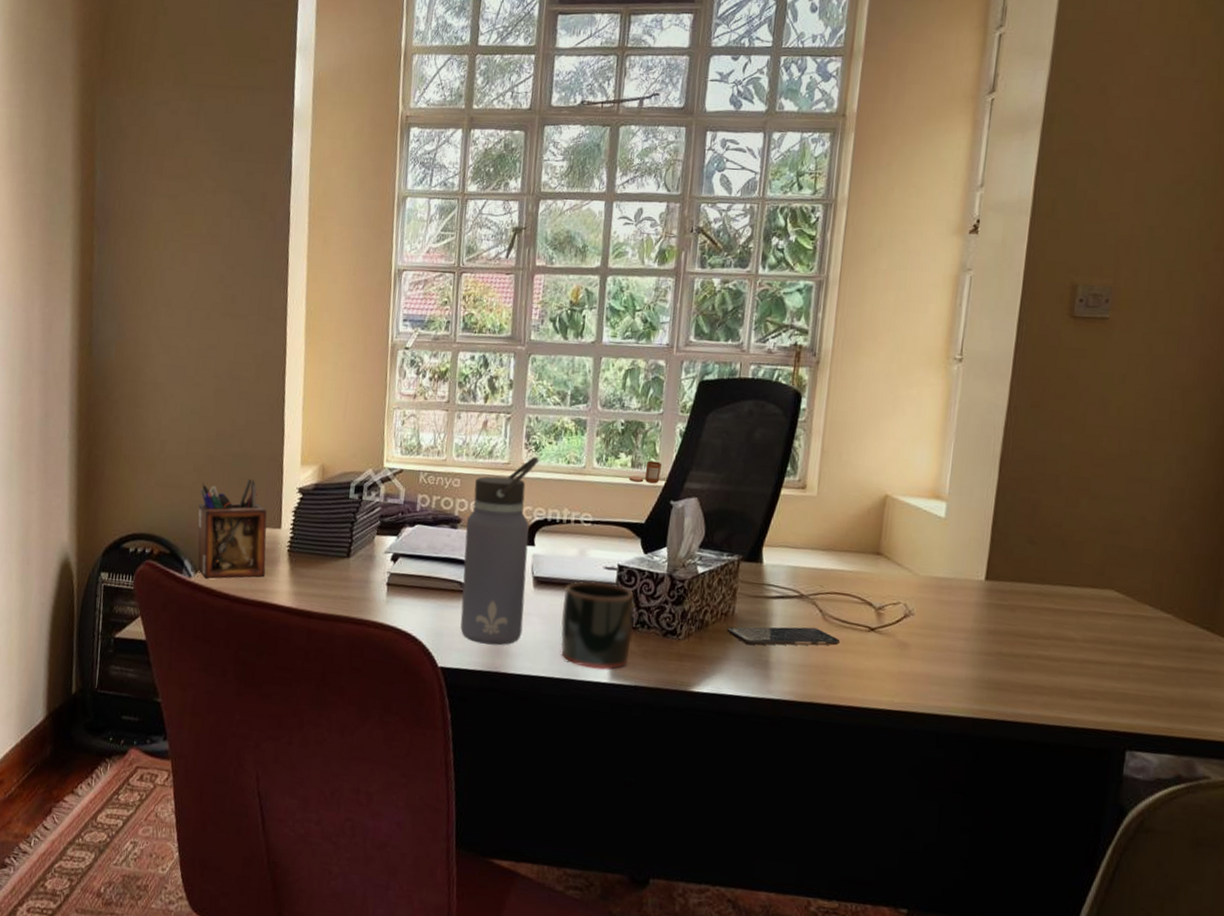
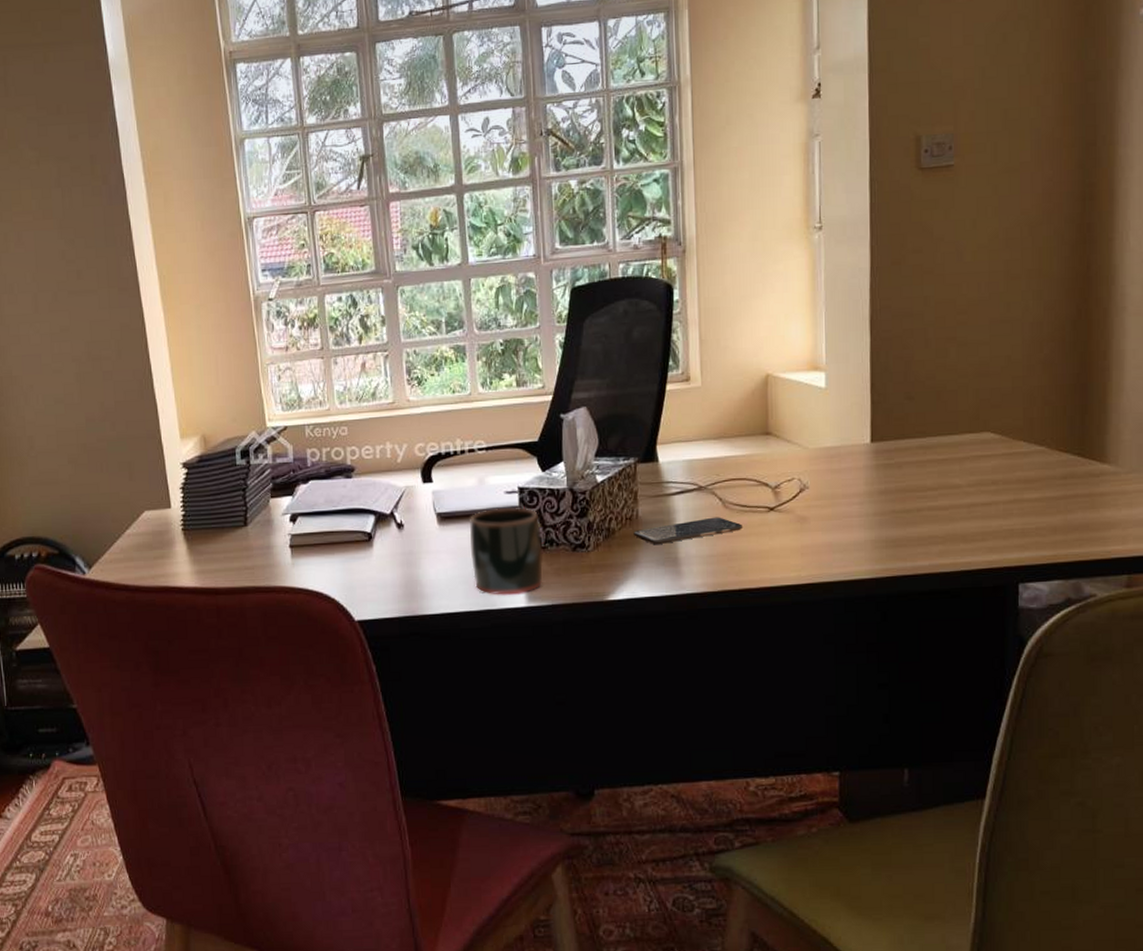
desk organizer: present [197,479,267,579] -> none [79,462,162,573]
water bottle: present [460,456,539,645] -> none [360,390,434,590]
candle: present [628,460,662,484] -> none [515,376,547,401]

